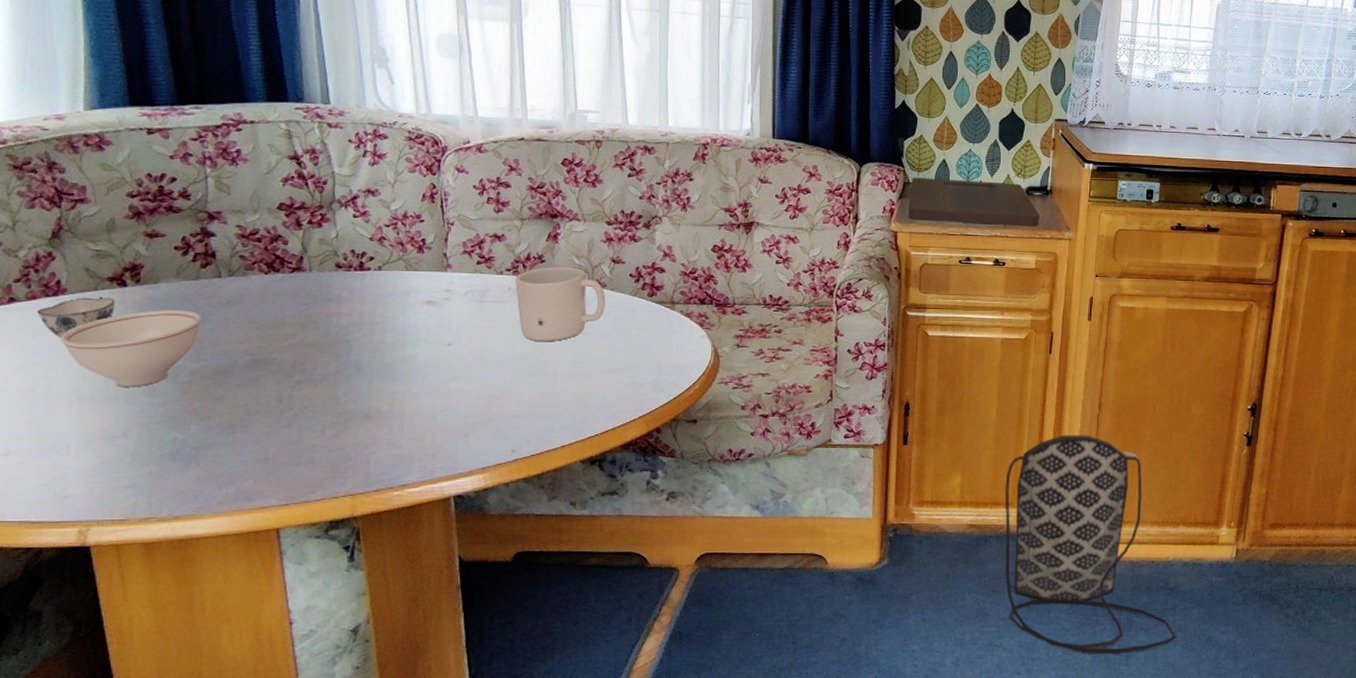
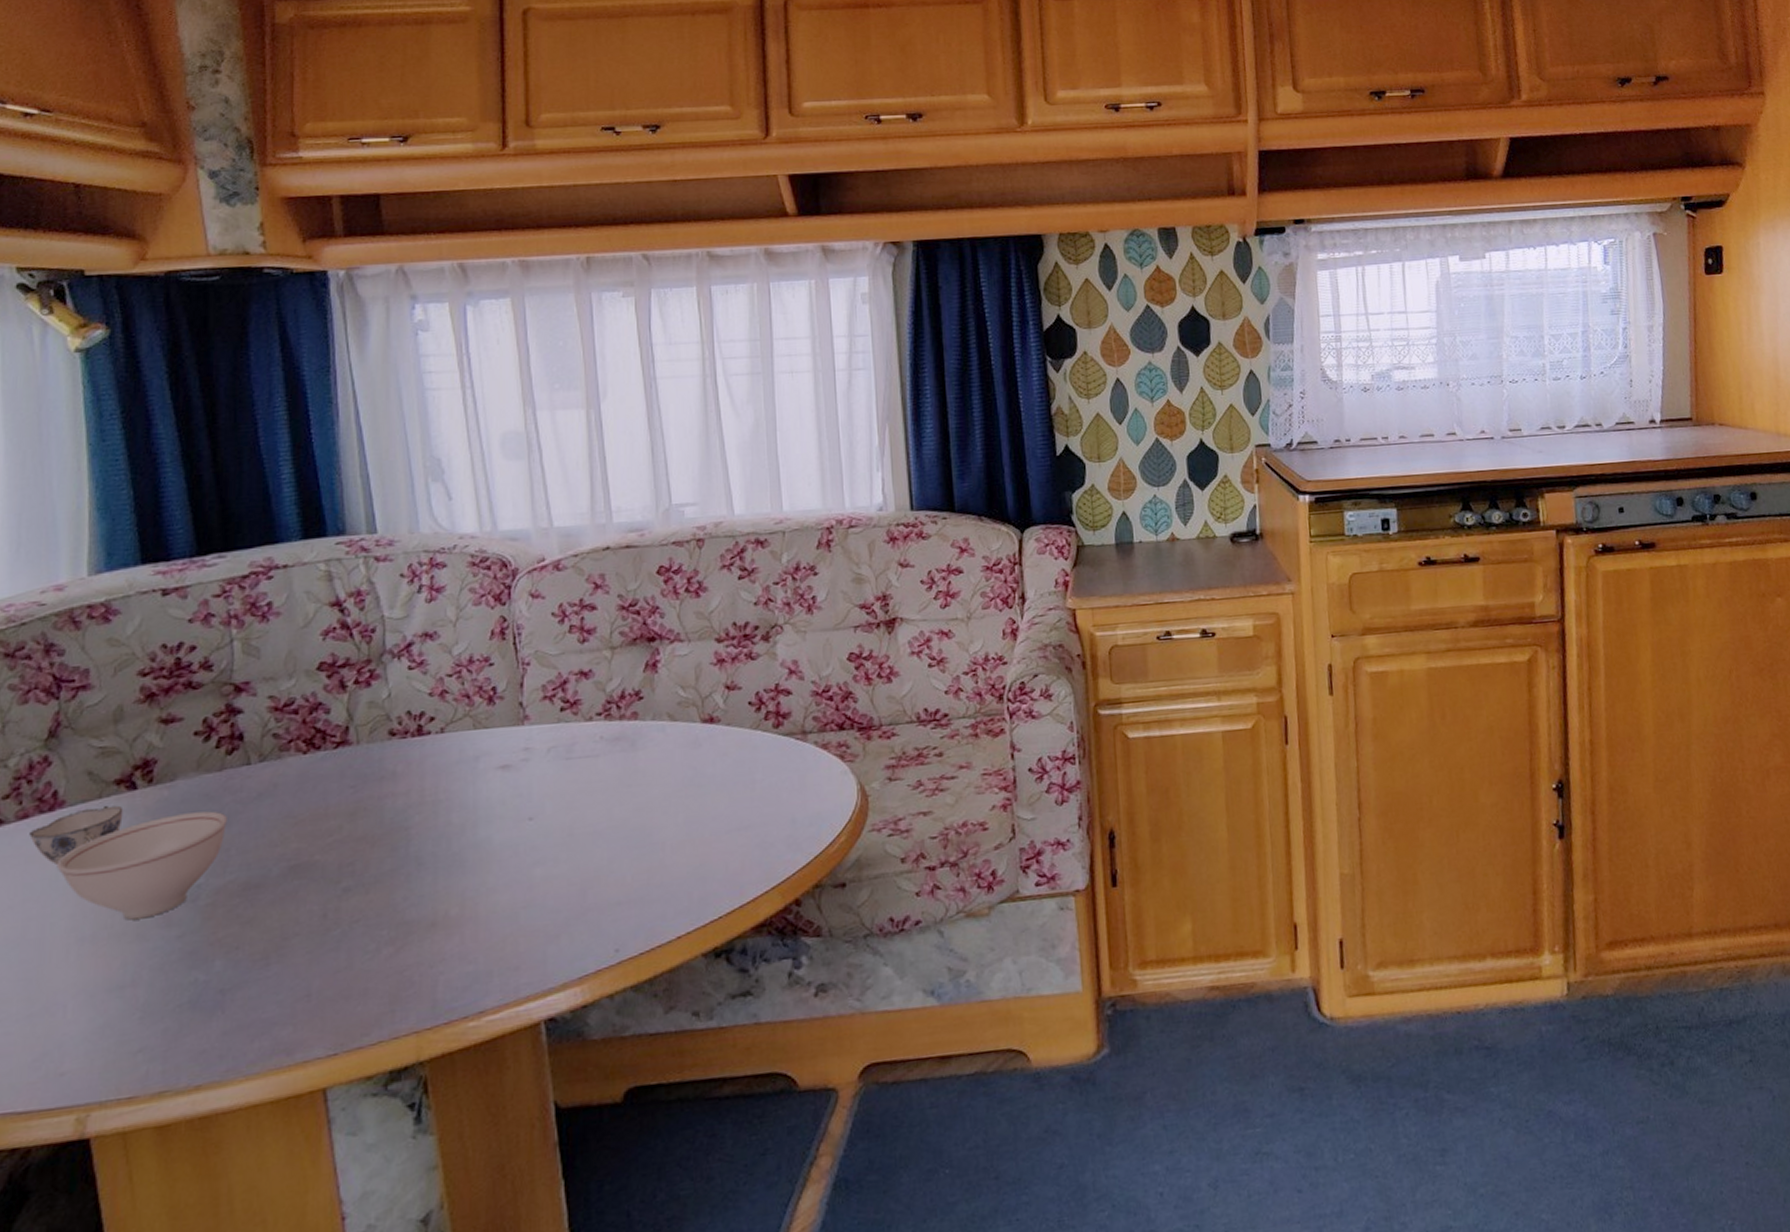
mug: present [515,266,606,342] -> none [608,701,721,803]
cutting board: present [908,178,1040,227] -> none [1086,530,1252,592]
handbag: present [1004,434,1177,654] -> none [1249,847,1507,1153]

